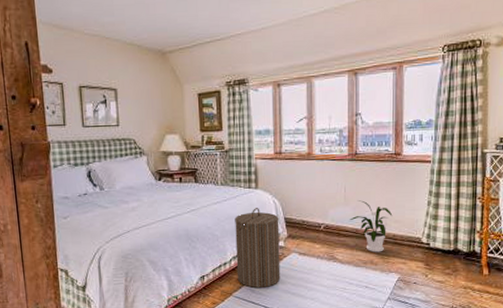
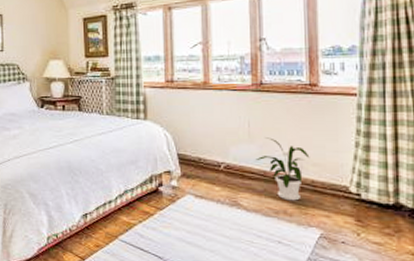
laundry hamper: present [235,208,281,289] -> none [121,141,174,233]

